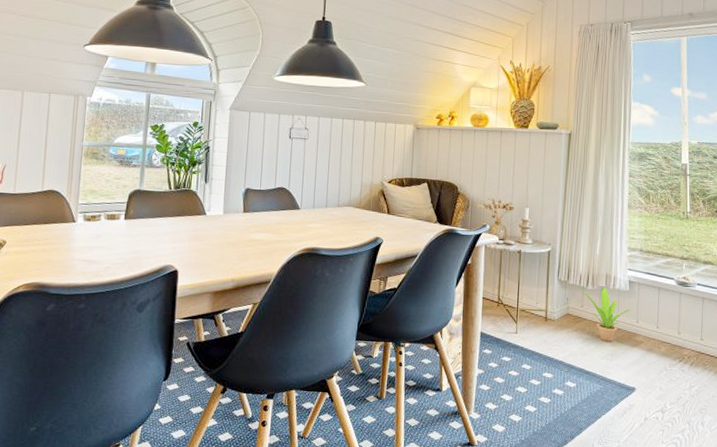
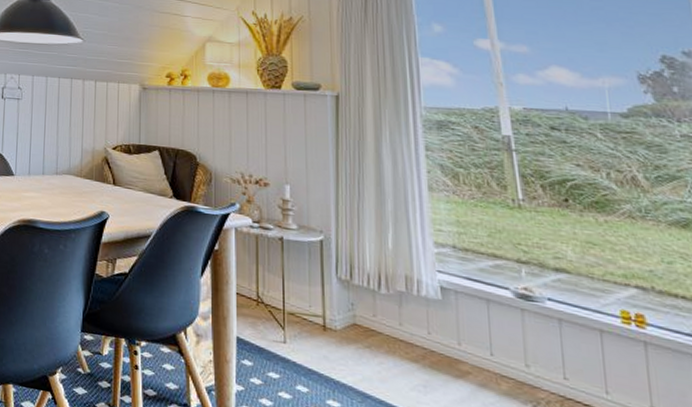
potted plant: present [583,286,631,342] -> none [373,292,448,368]

